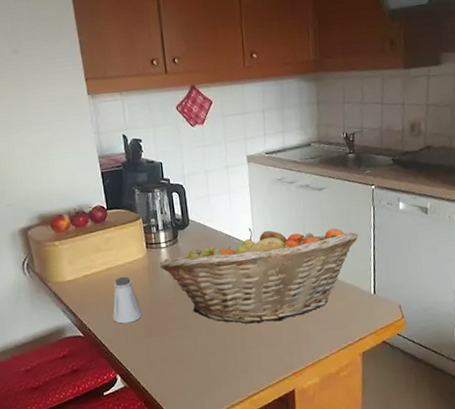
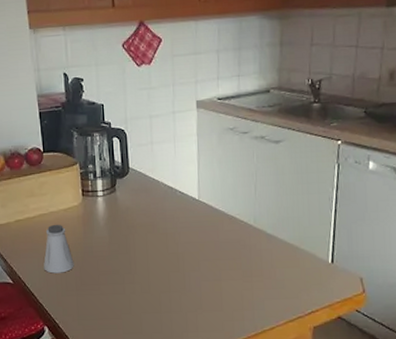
fruit basket: present [159,228,358,324] -> none [95,180,318,285]

